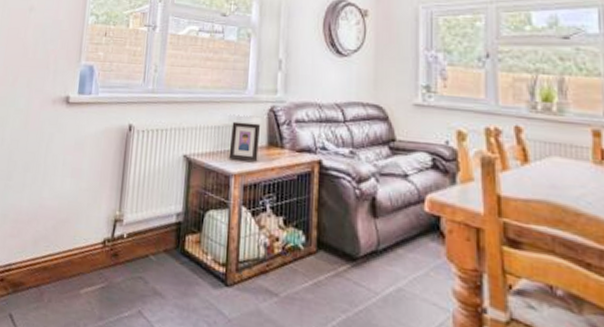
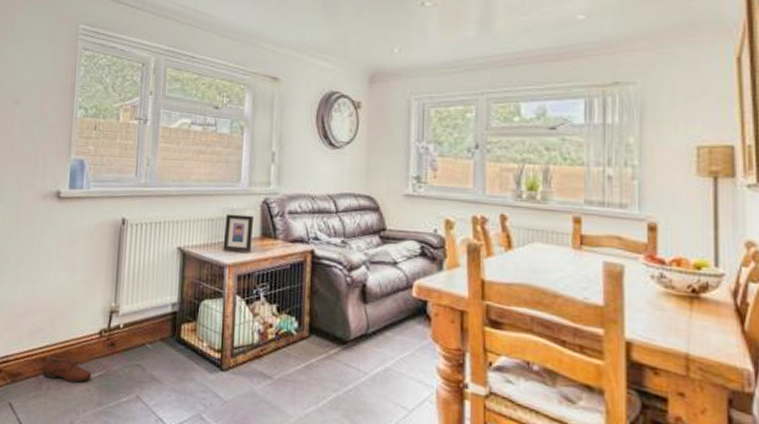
shoe: none [45,265,94,295] -> present [43,356,92,383]

